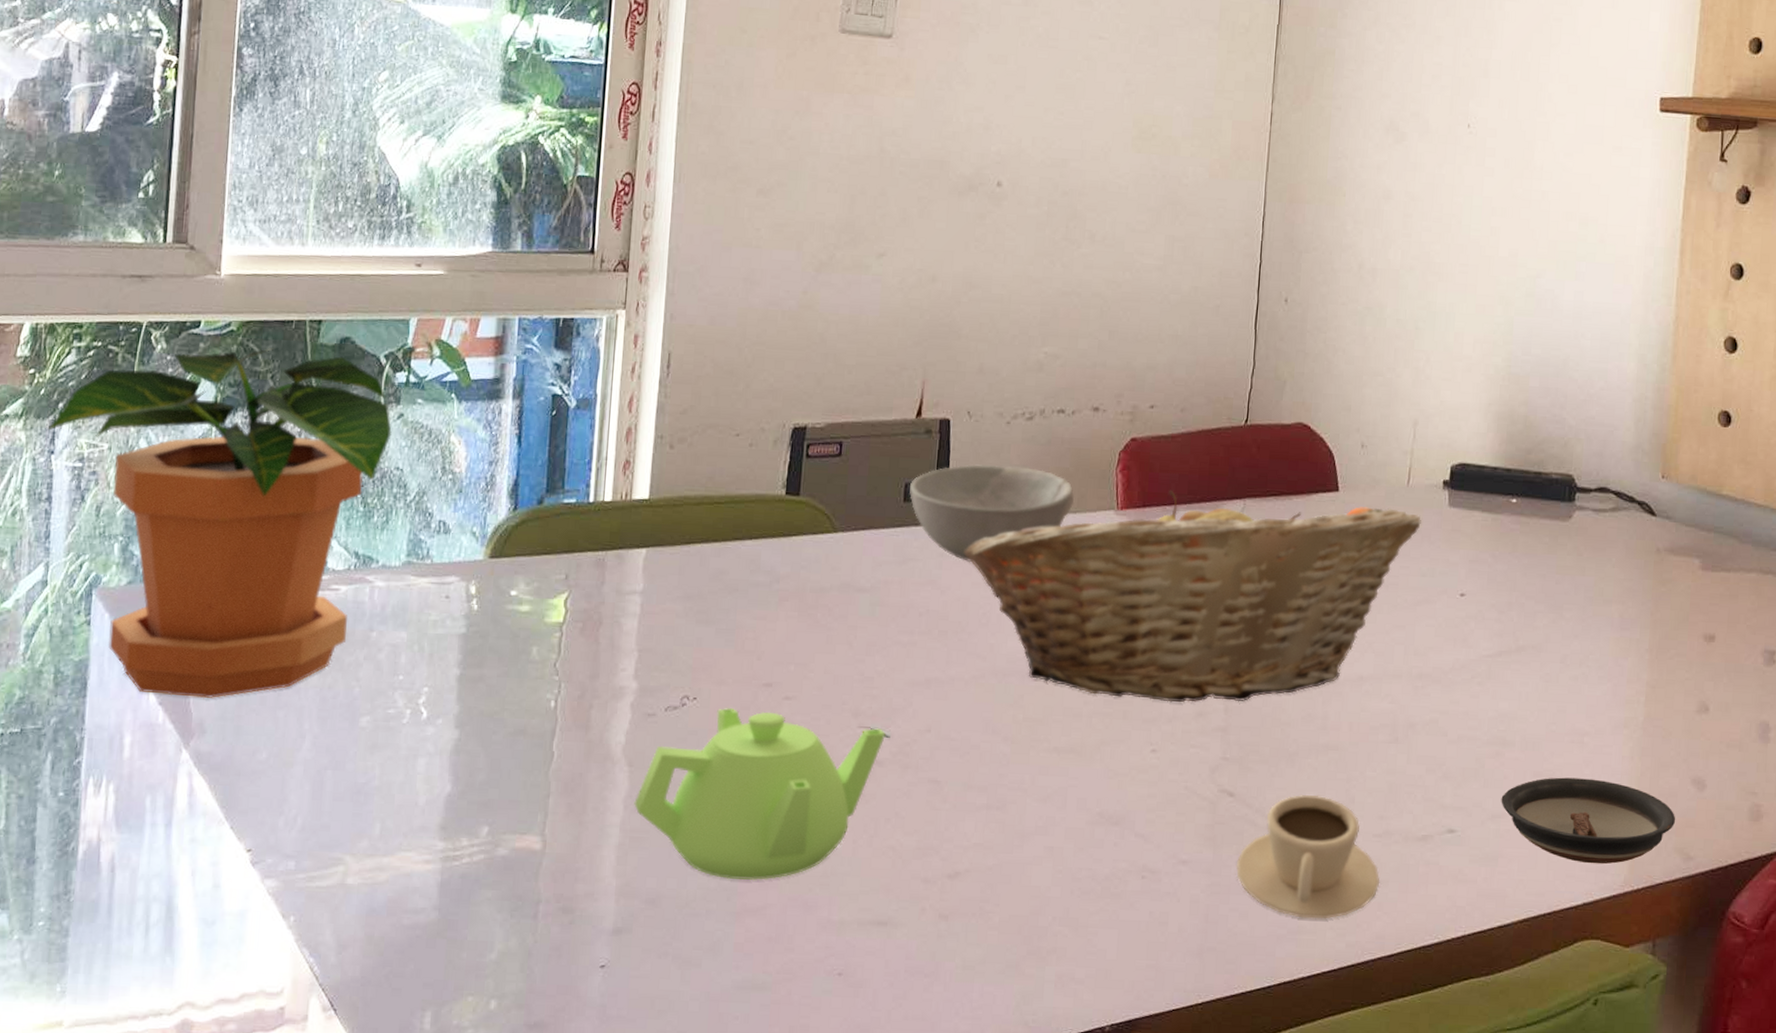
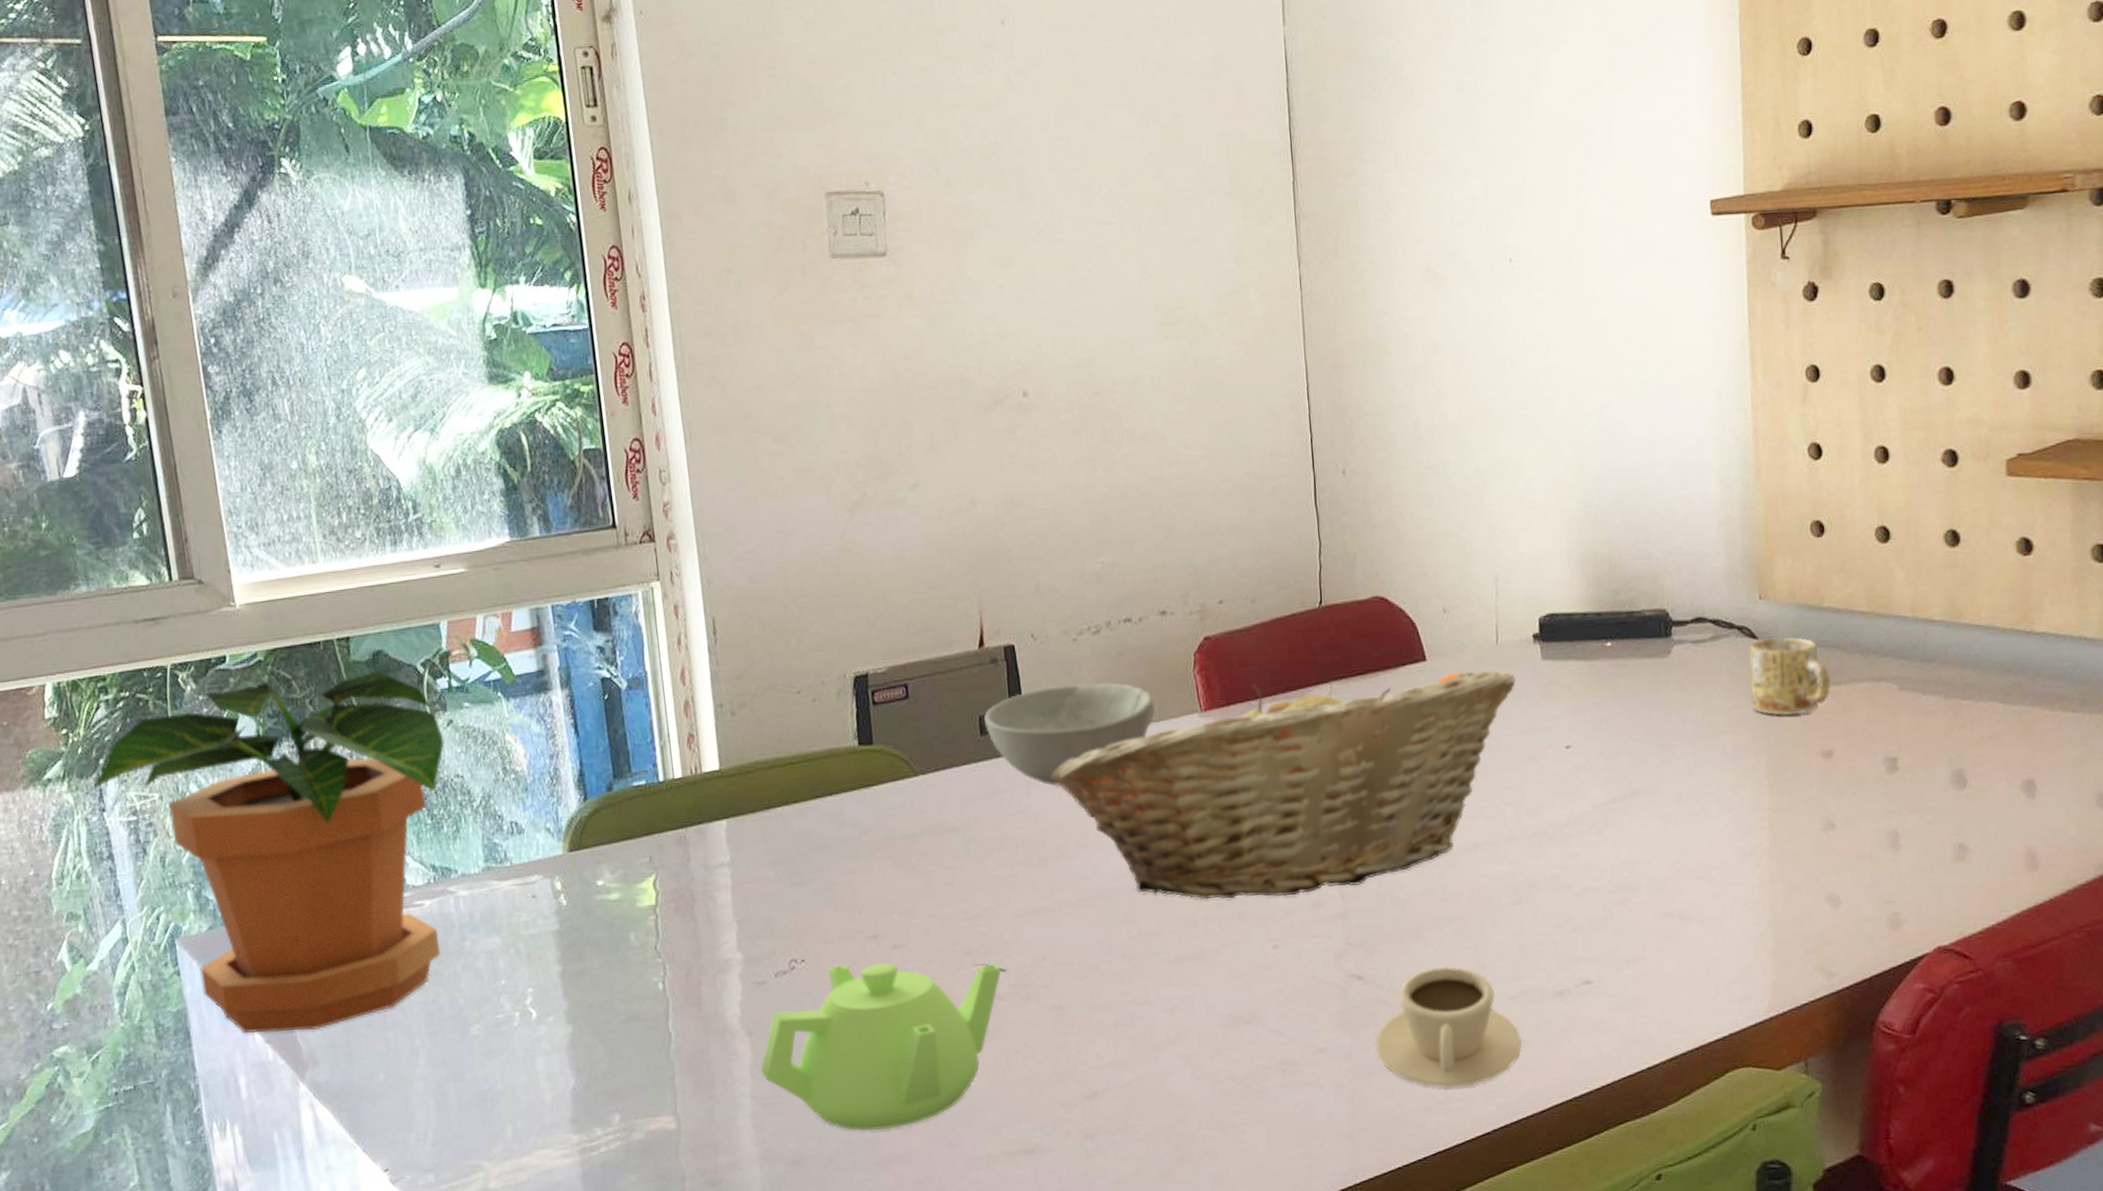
saucer: present [1501,777,1675,864] -> none [1634,911,1813,995]
mug: none [1643,517,1720,596] -> present [1750,637,1831,715]

